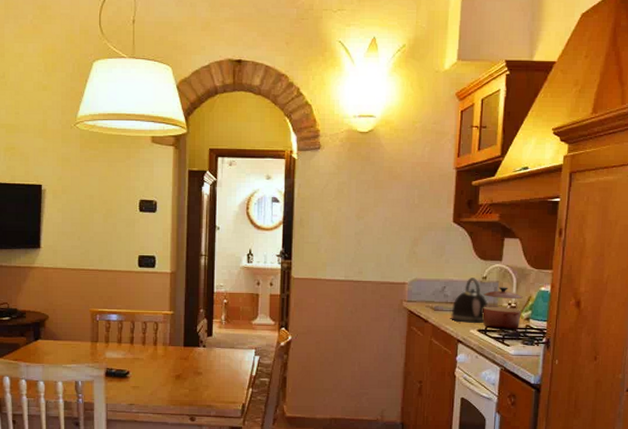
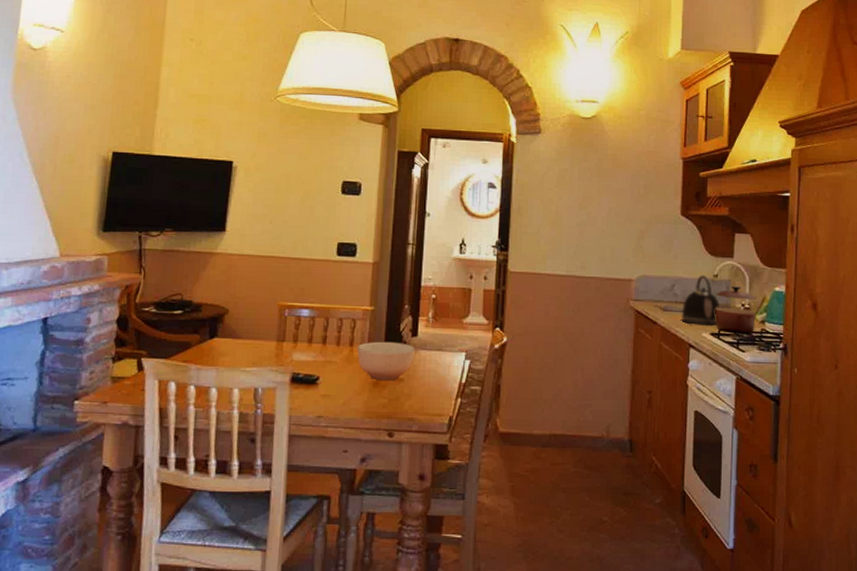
bowl: none [161,341,211,374] -> present [357,341,415,381]

